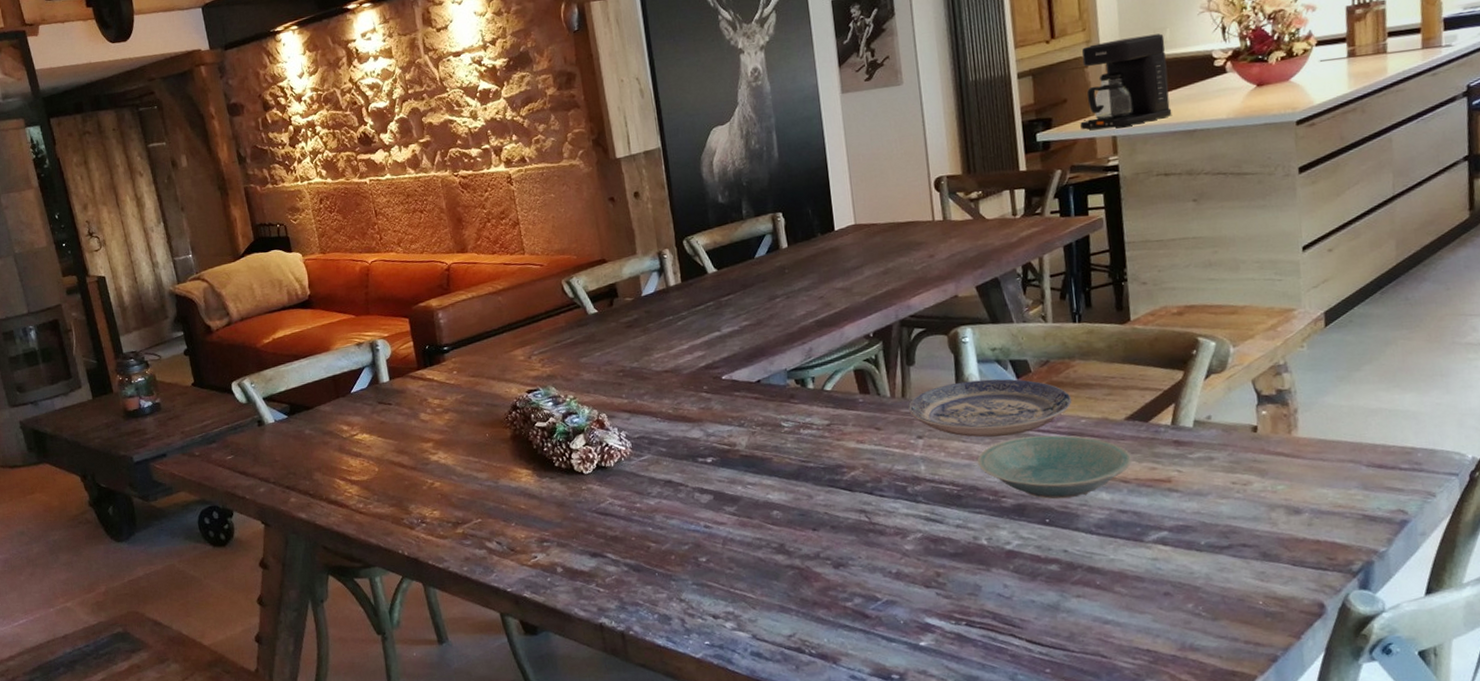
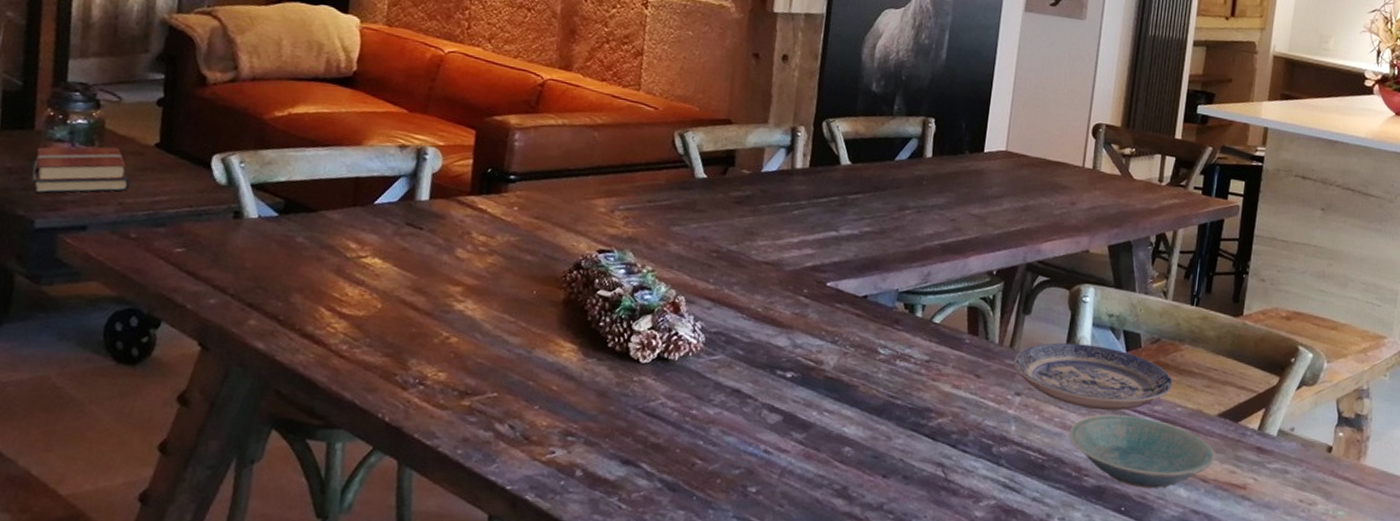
books: none [119,392,184,438] -> present [31,146,130,194]
coffee maker: present [1080,33,1172,130] -> none [1239,33,1328,123]

